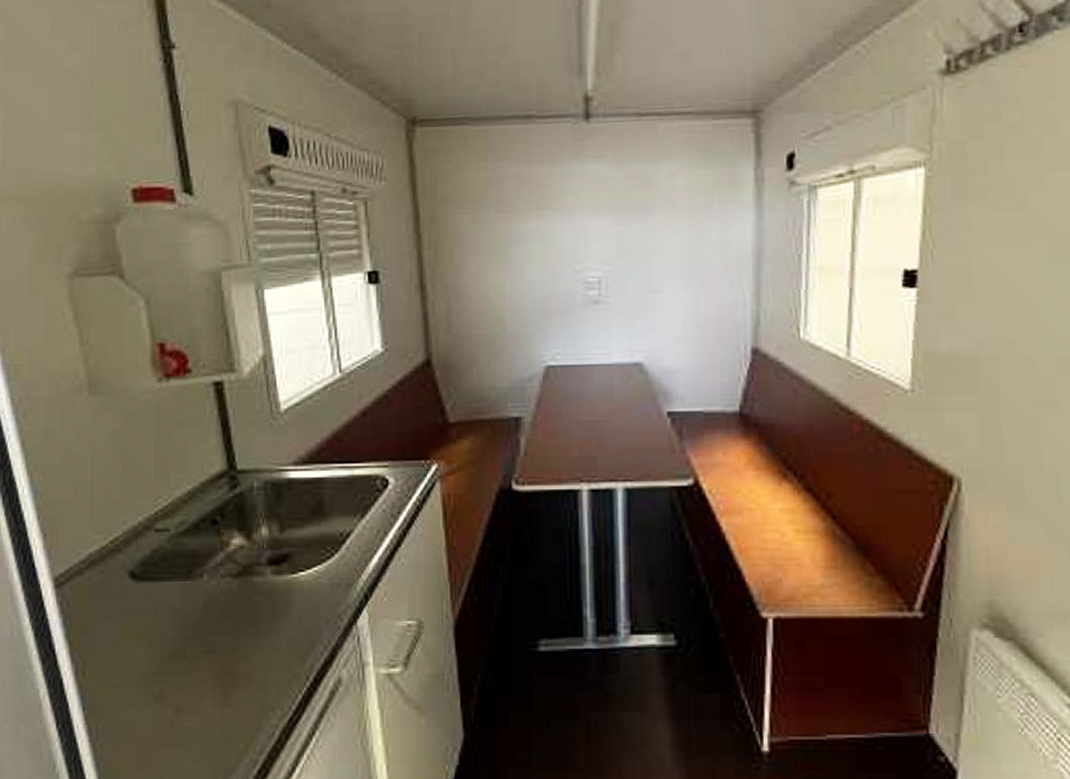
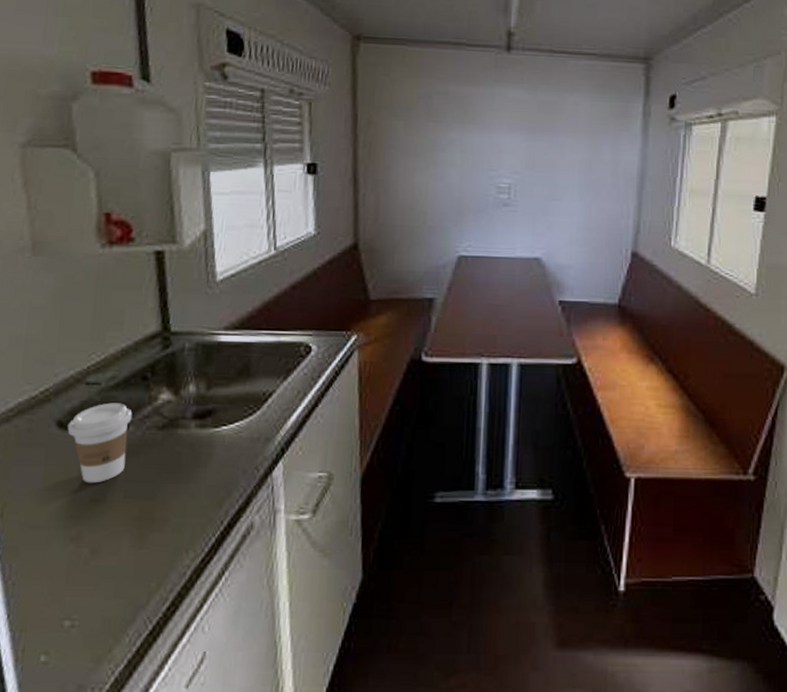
coffee cup: none [140,550,205,638] -> present [67,403,132,484]

